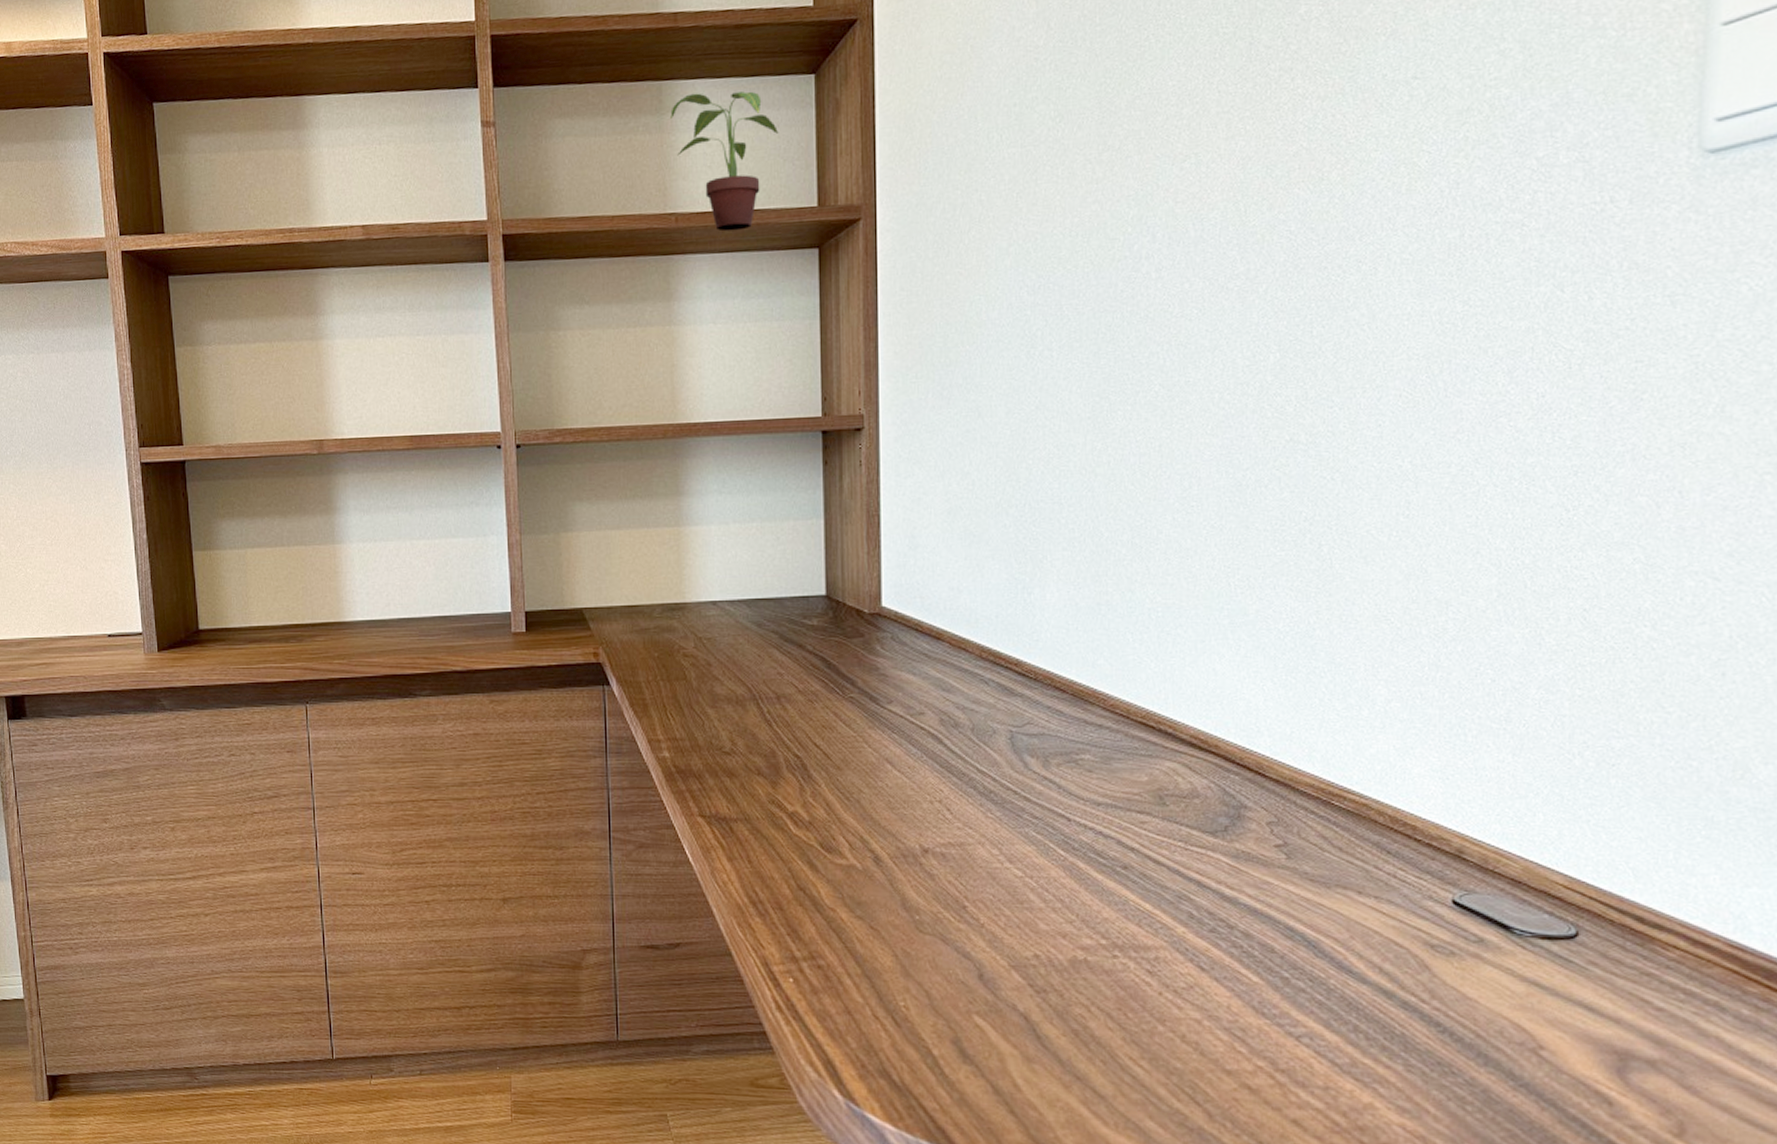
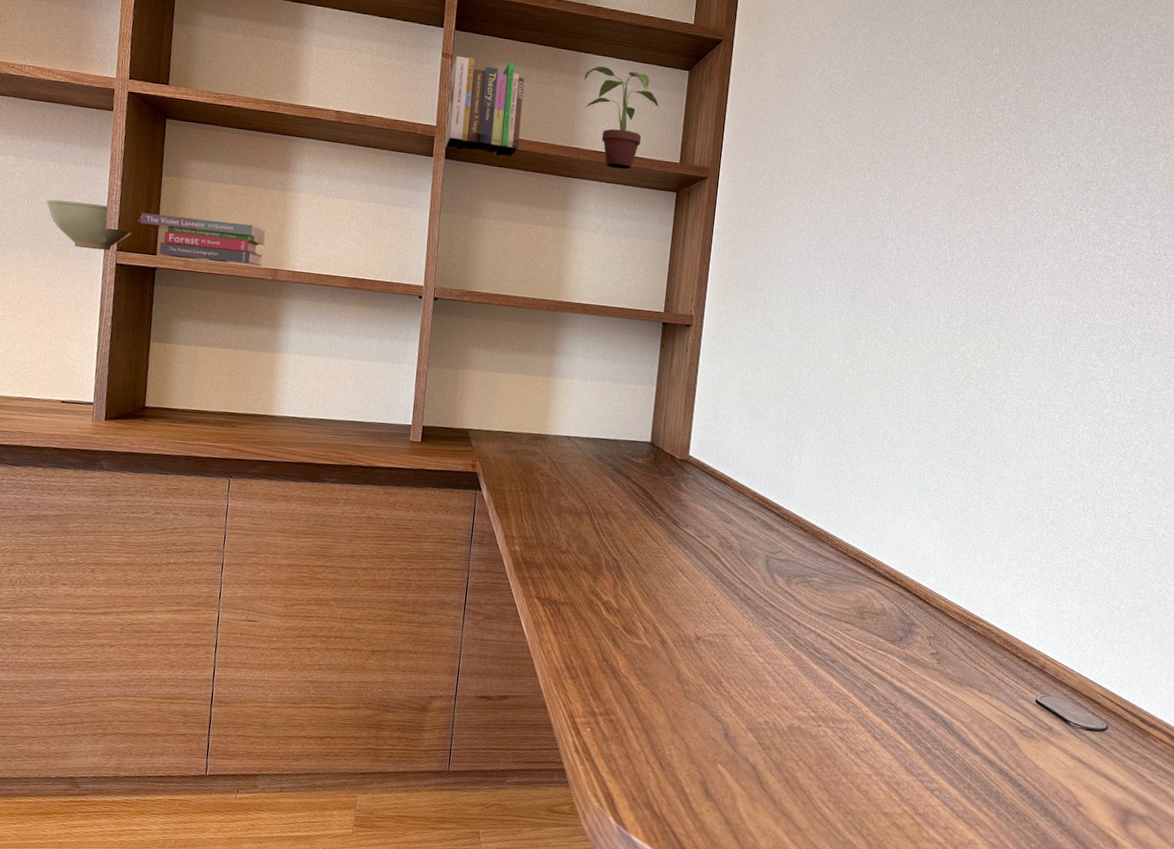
bowl: none [55,394,159,450] -> present [46,199,142,250]
books: none [158,389,303,445] -> present [139,212,266,266]
books: none [495,114,597,247] -> present [445,56,525,157]

